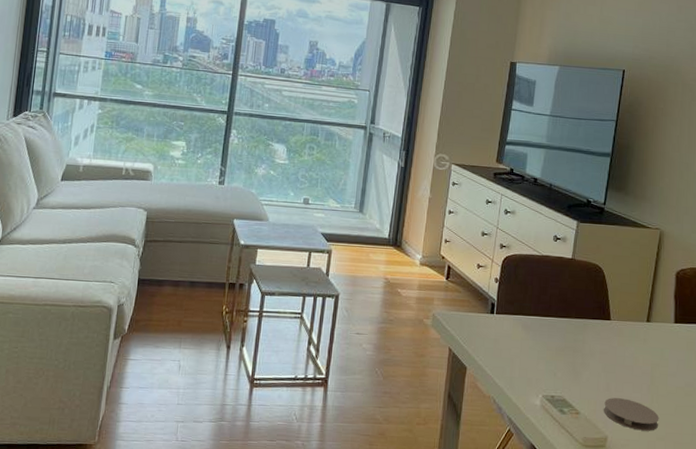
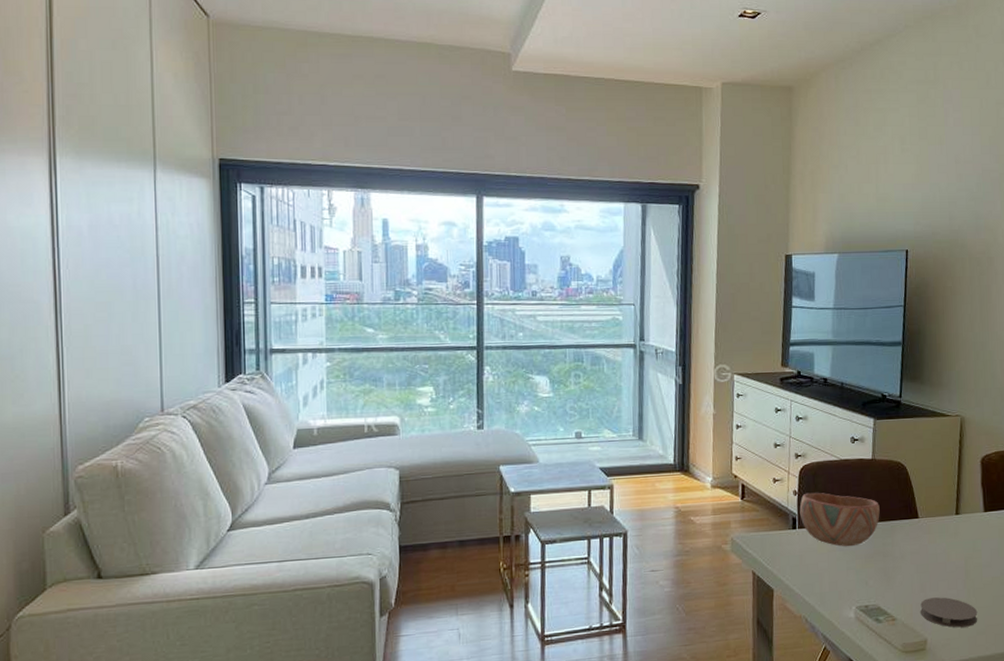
bowl: none [498,282,575,338] -> present [799,492,880,547]

